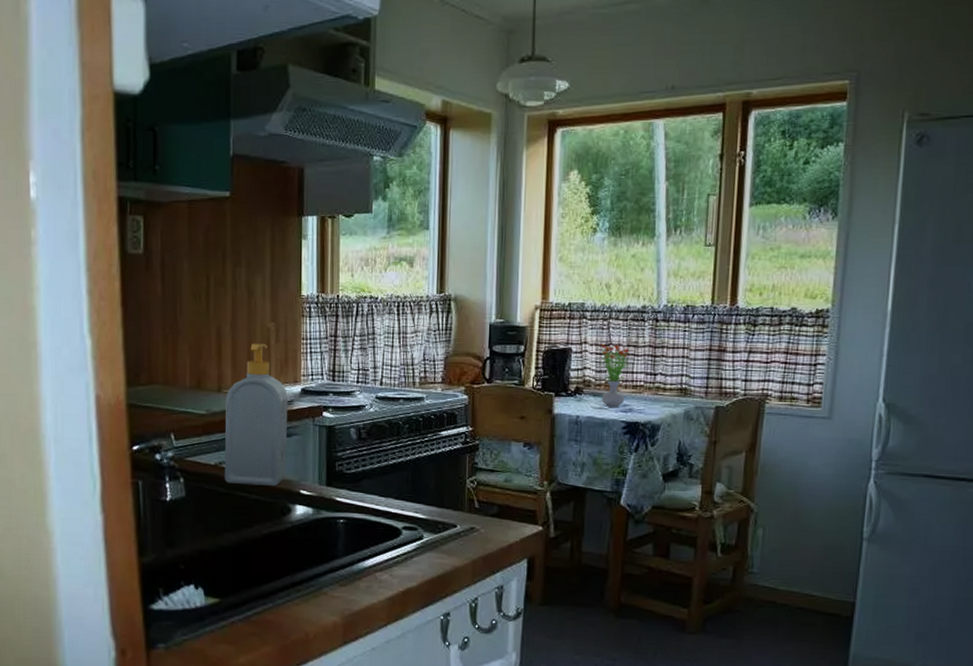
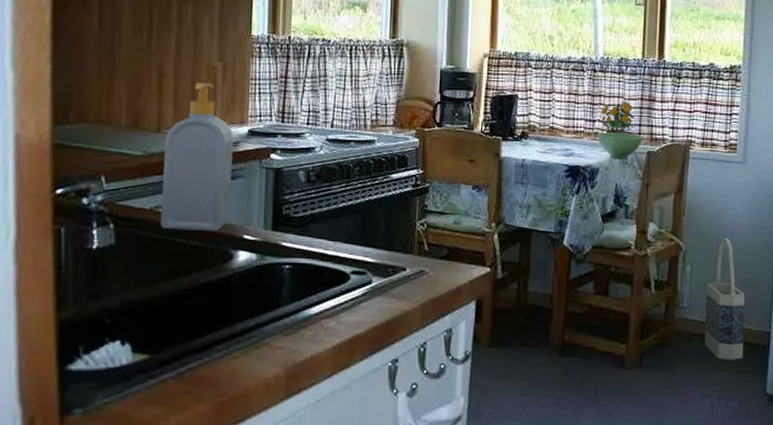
flower arrangement: present [597,343,630,407] -> none [541,91,571,151]
bowl: none [659,386,711,416] -> present [597,132,644,160]
flowerpot: none [663,352,702,388] -> present [601,100,635,135]
bag: none [777,499,826,630] -> present [705,237,745,360]

